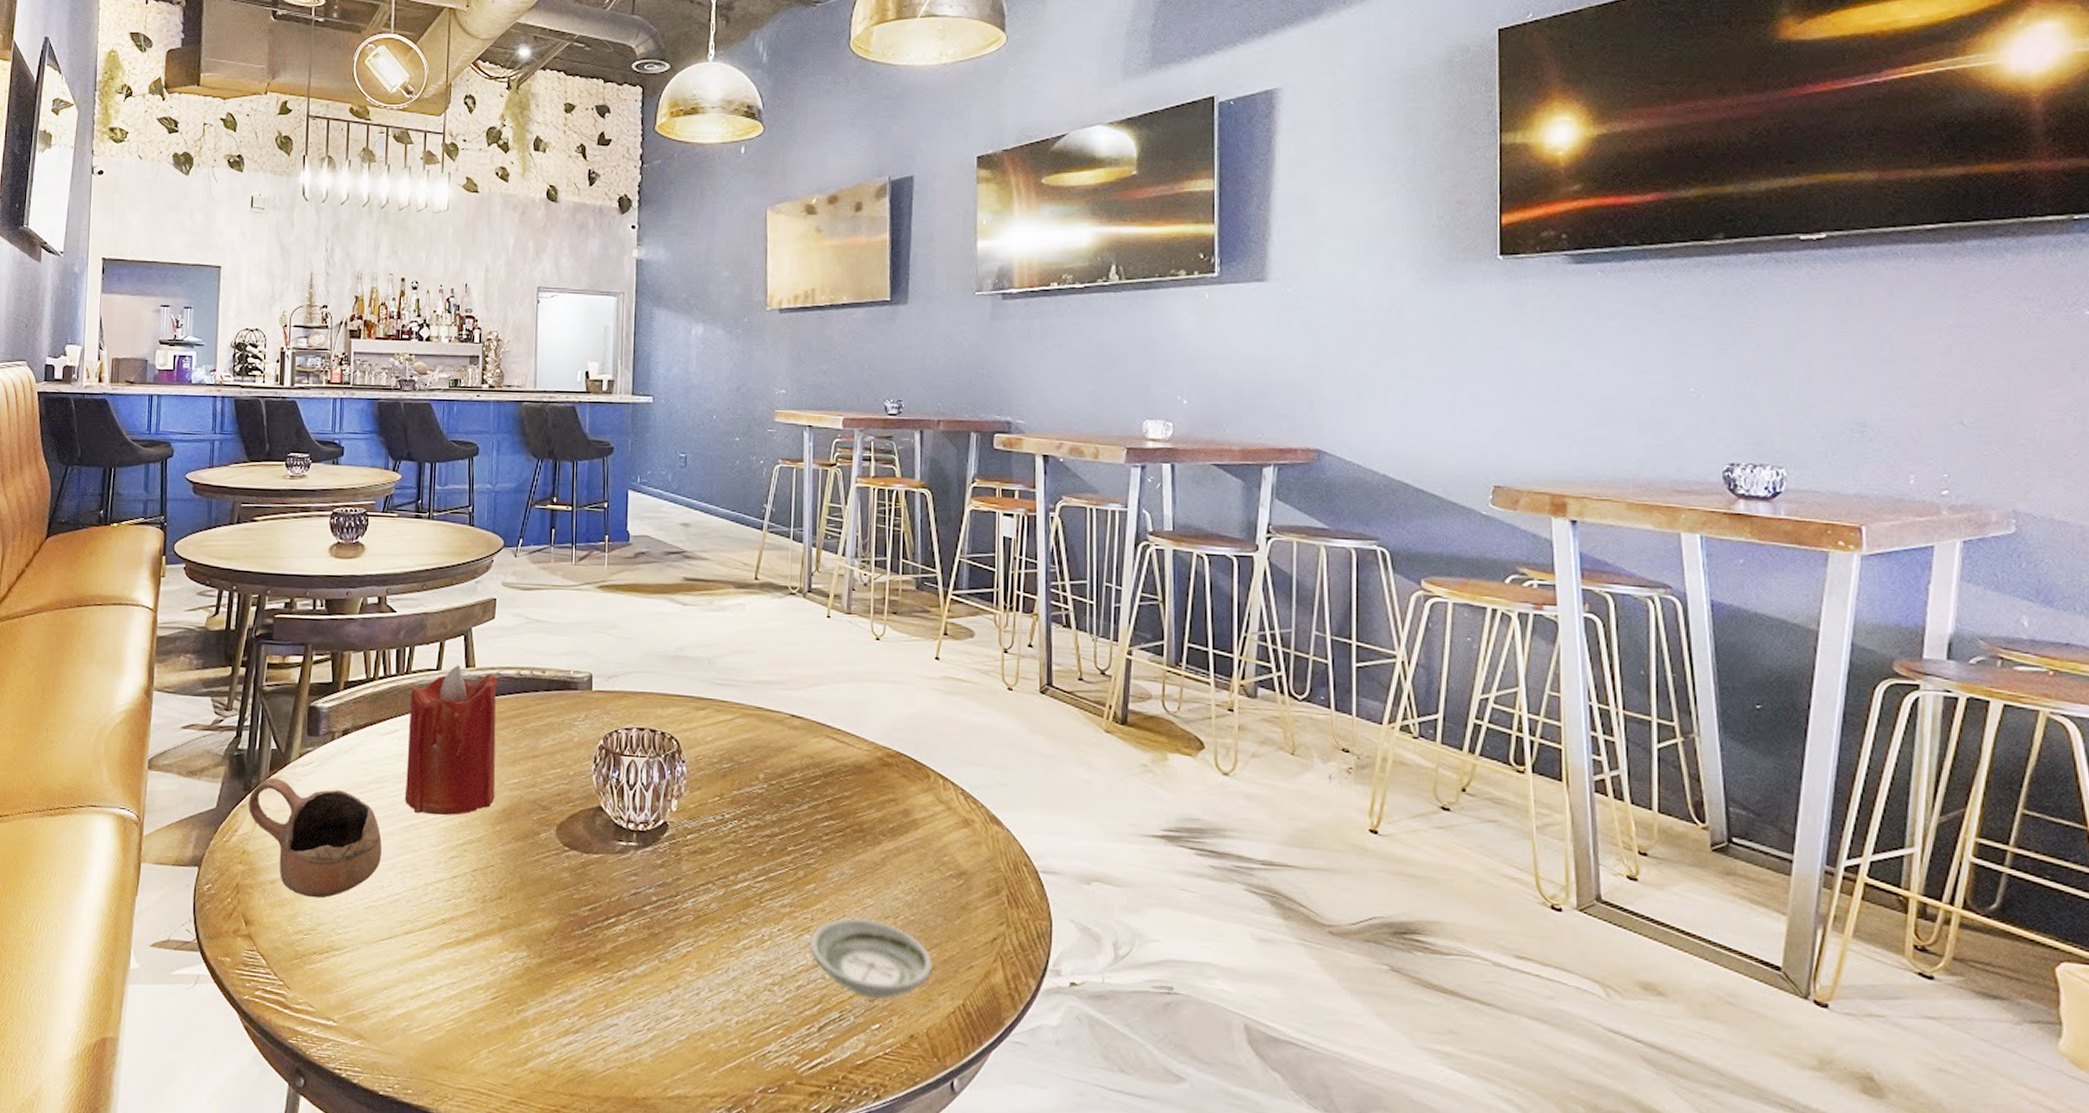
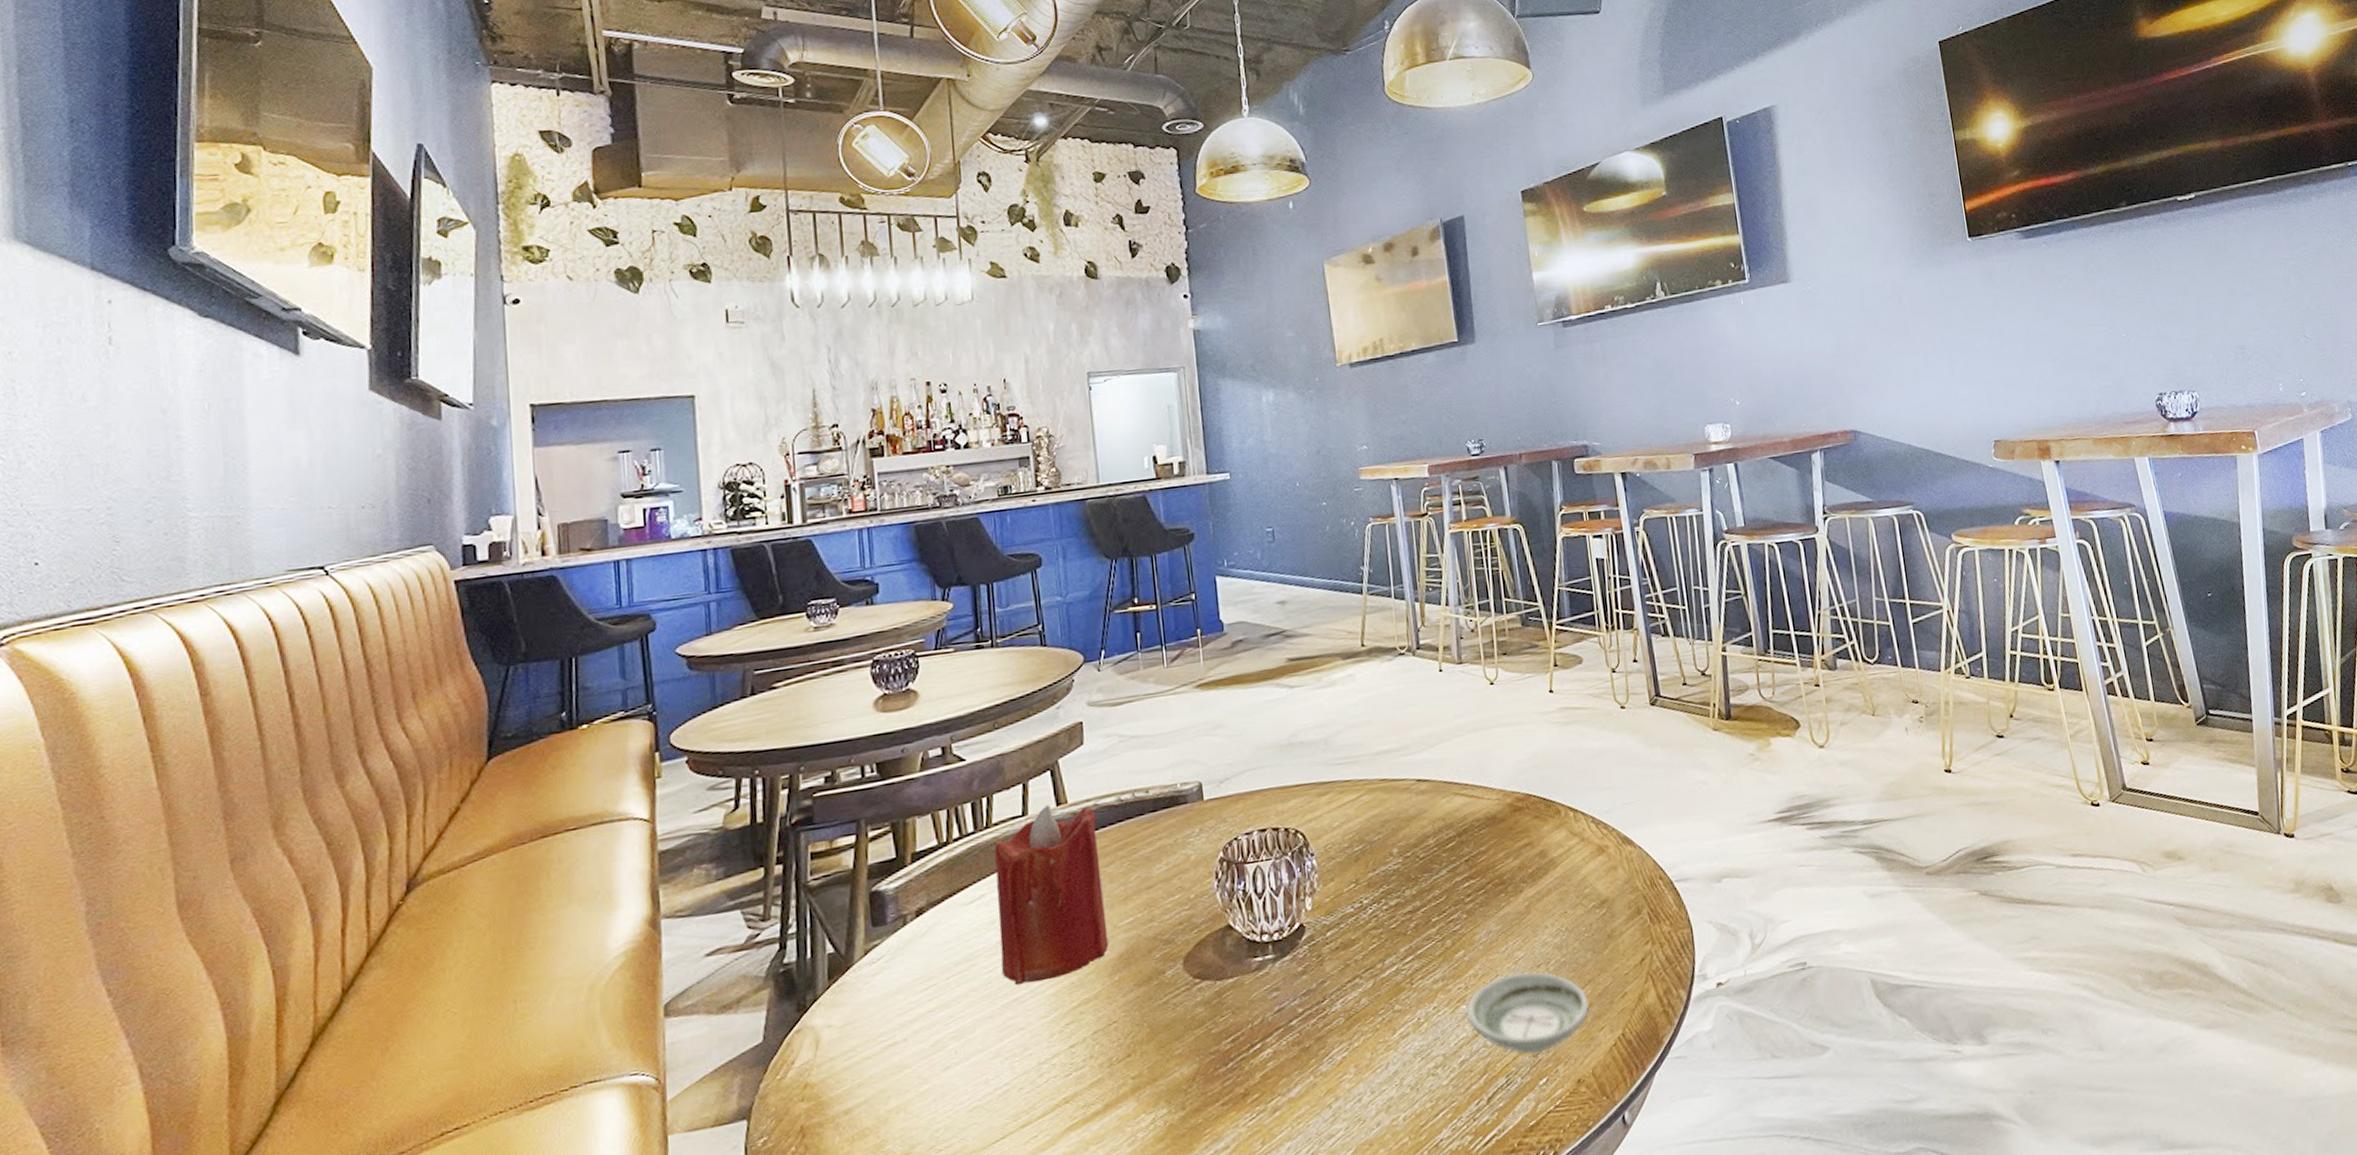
cup: present [249,777,382,899] -> none [805,981,982,1119]

